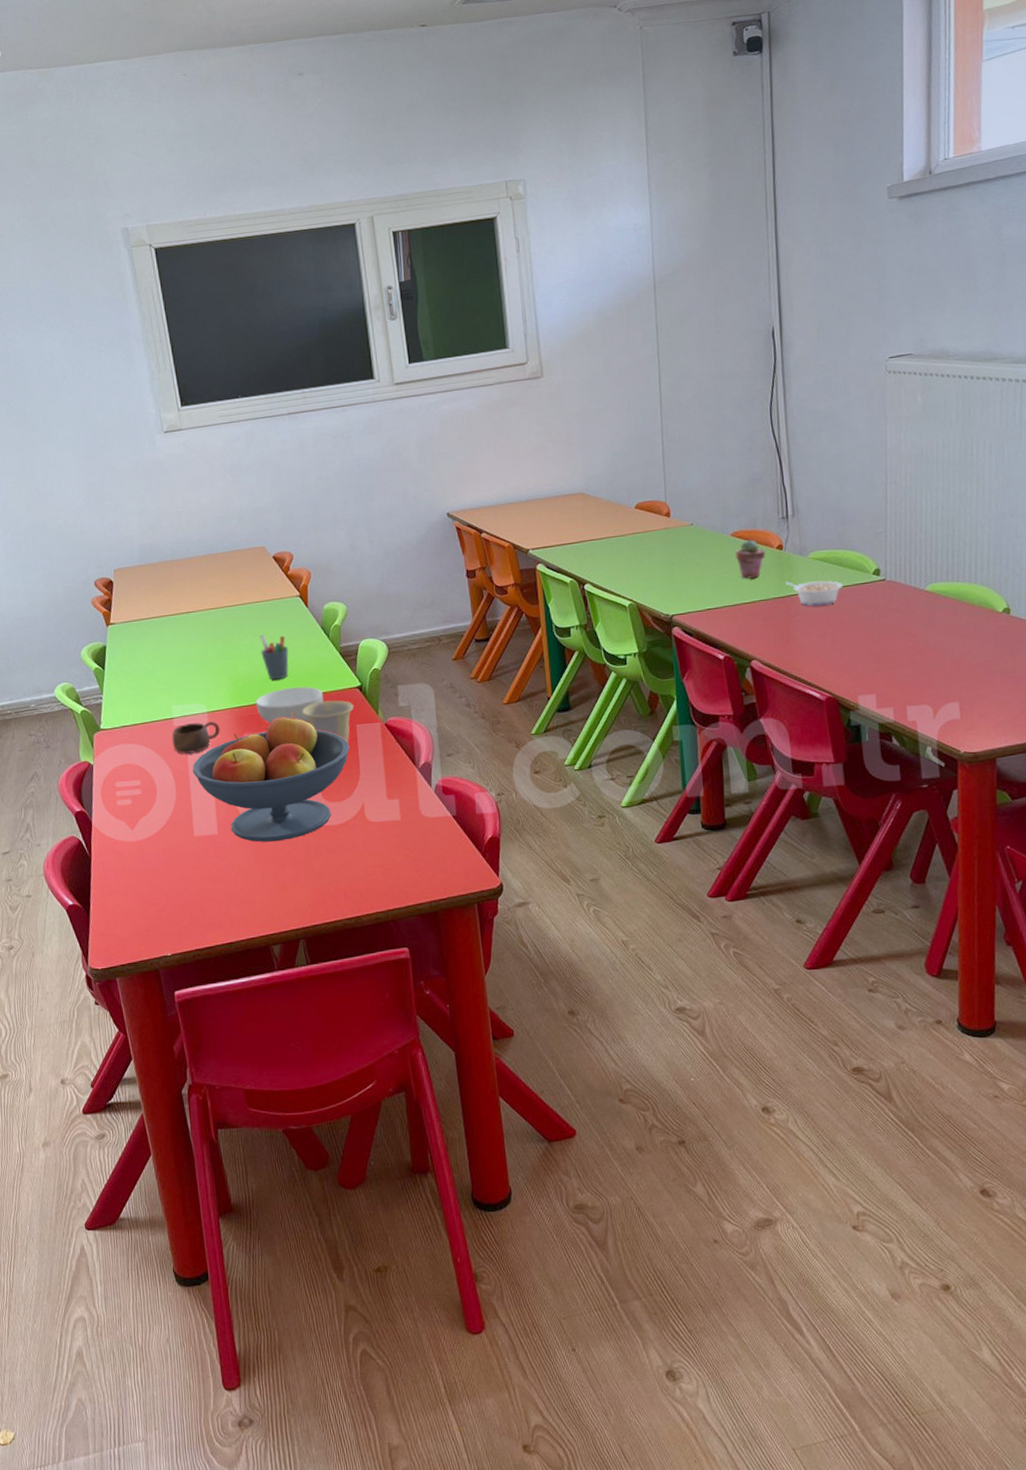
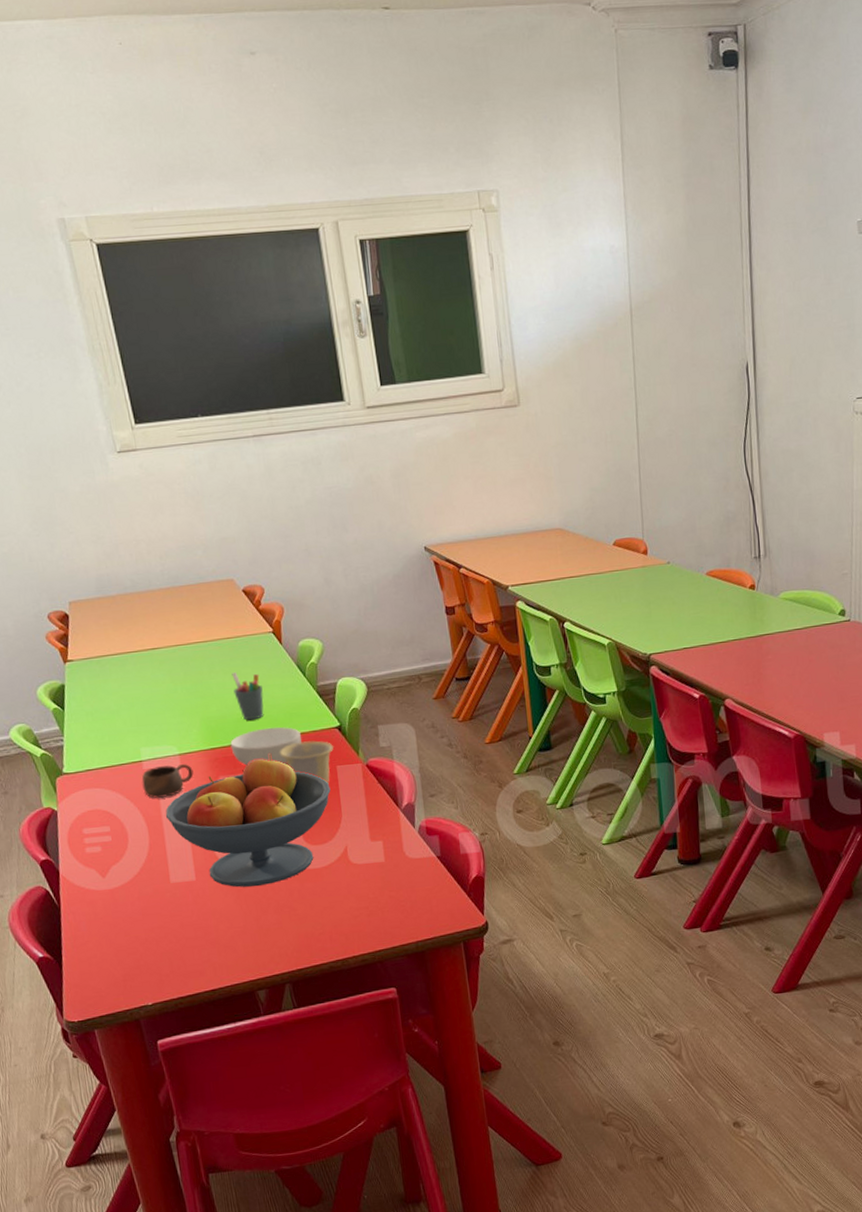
potted succulent: present [735,539,766,579] -> none [710,578,739,618]
legume: present [785,580,844,607] -> none [757,620,812,646]

